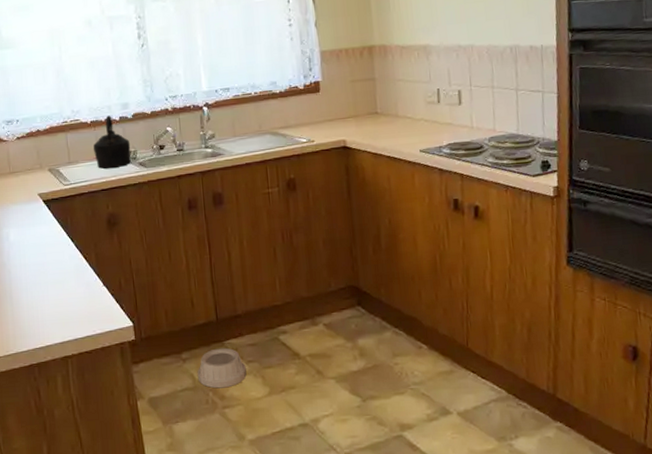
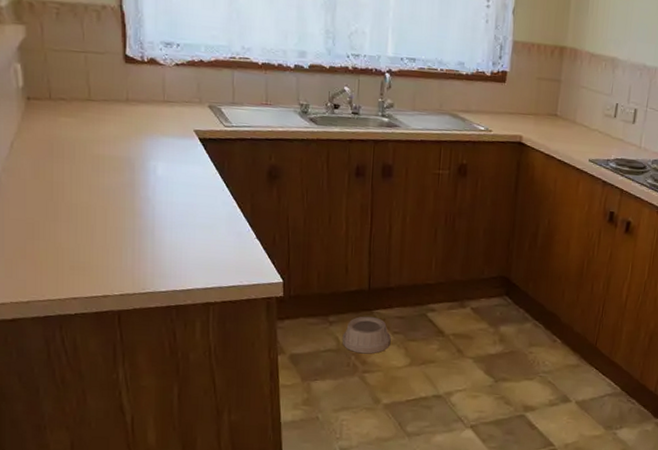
kettle: present [93,115,131,169] -> none [261,60,303,119]

